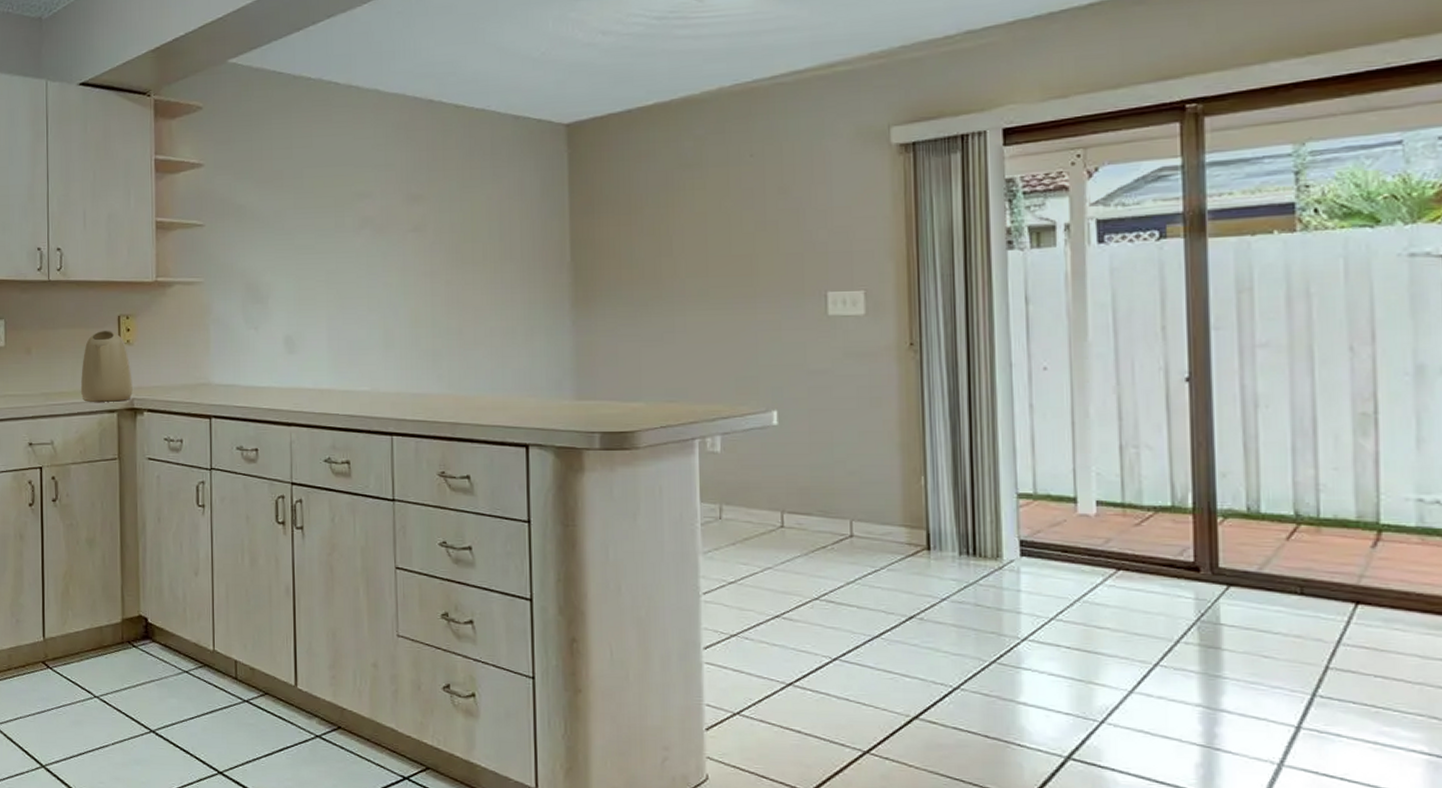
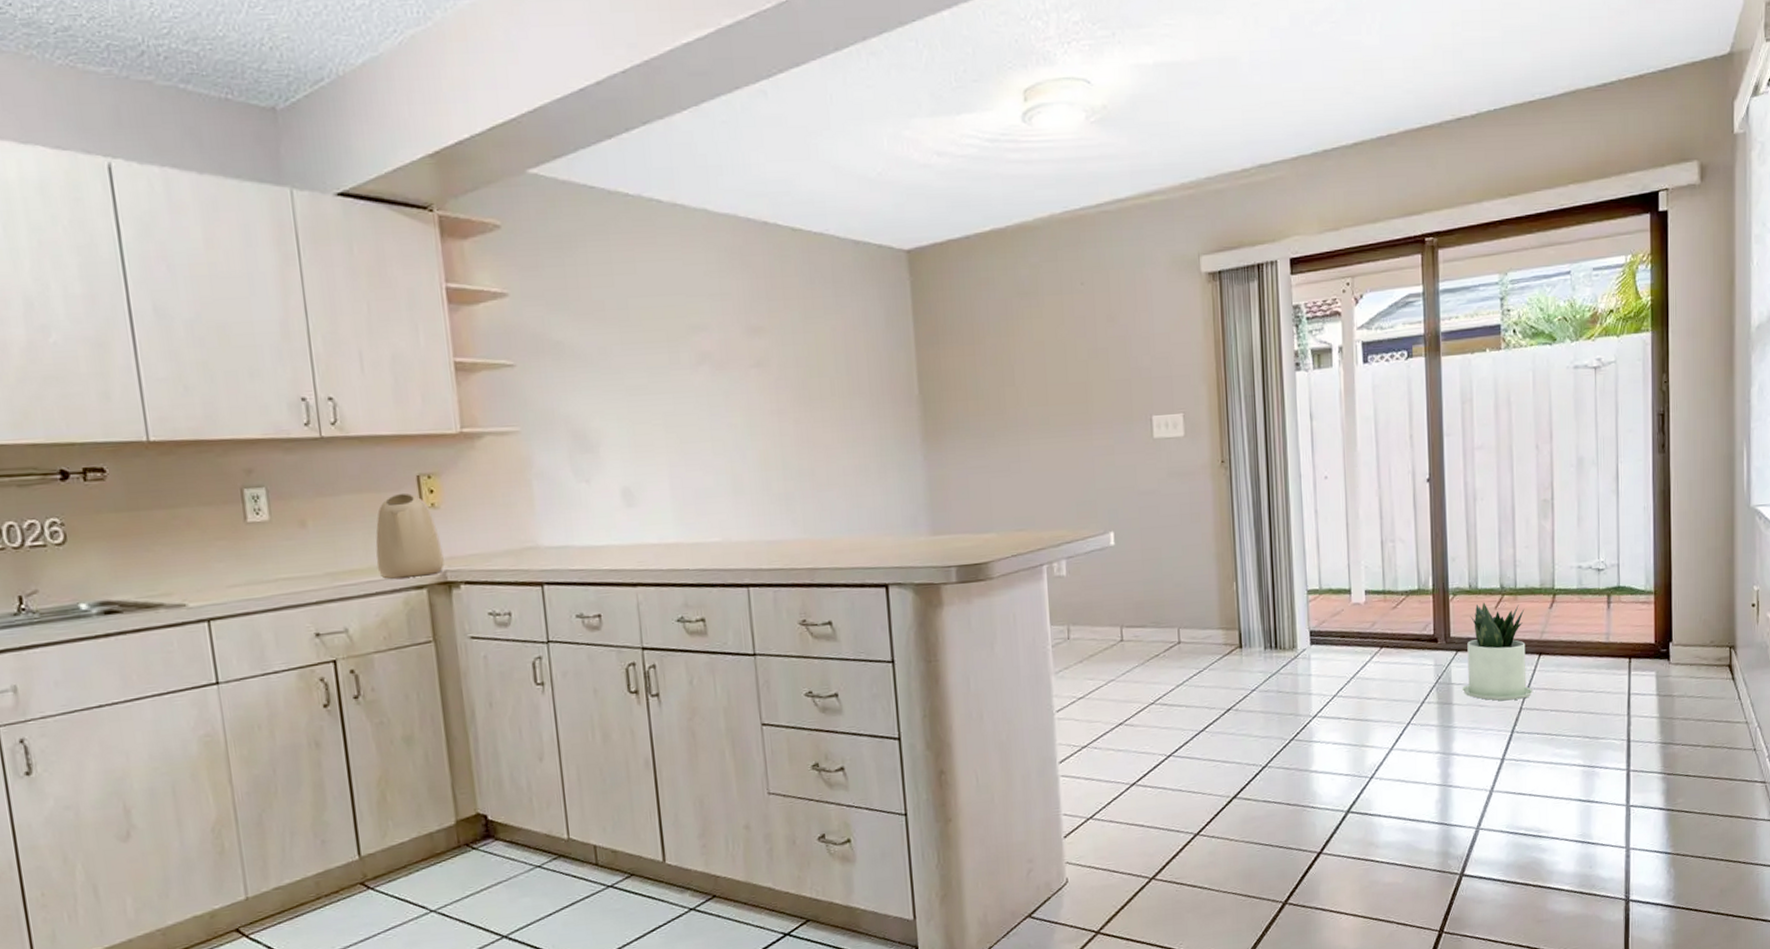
planter: none [1235,531,1347,656] -> present [1461,603,1534,701]

